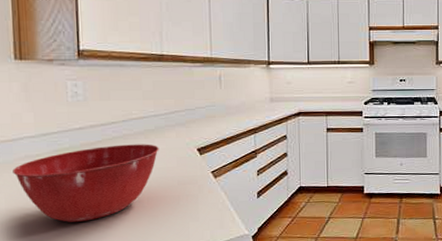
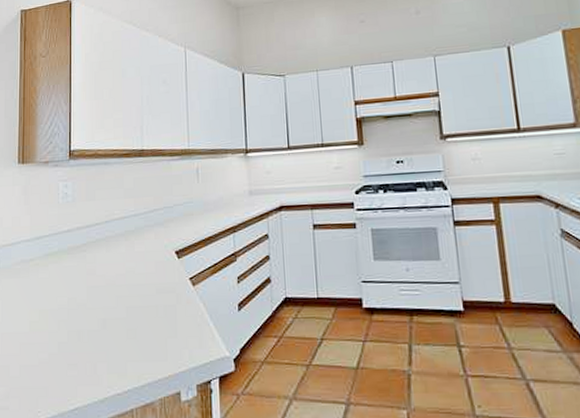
mixing bowl: present [12,144,159,222] -> none [10,246,139,334]

